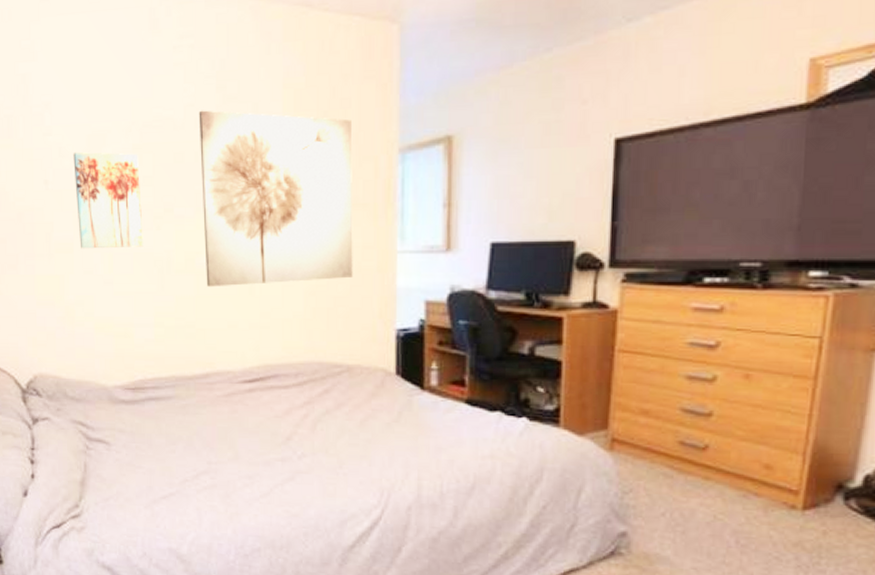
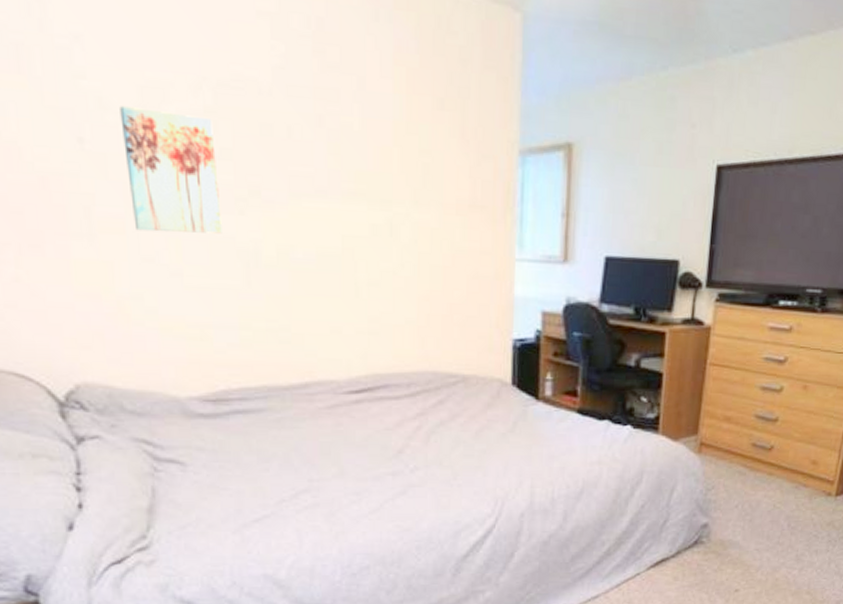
wall art: present [198,110,353,287] -> none [291,76,471,287]

